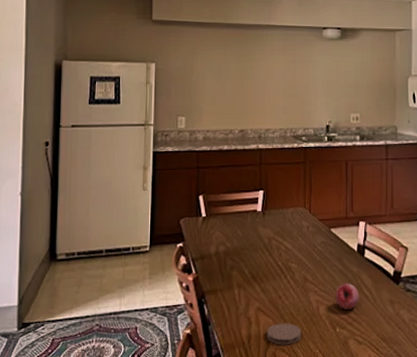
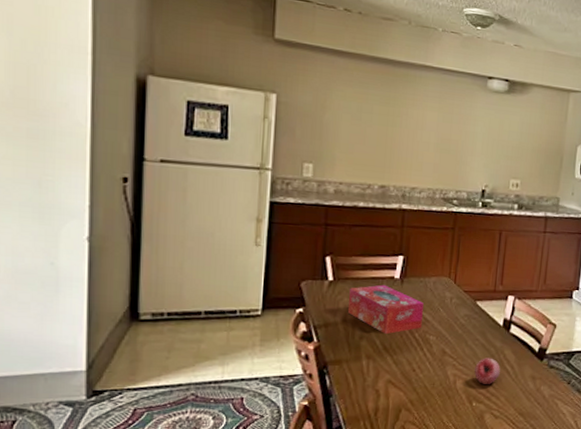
tissue box: none [219,218,285,264] -> present [347,284,425,335]
coaster: present [267,323,302,345] -> none [396,396,435,418]

